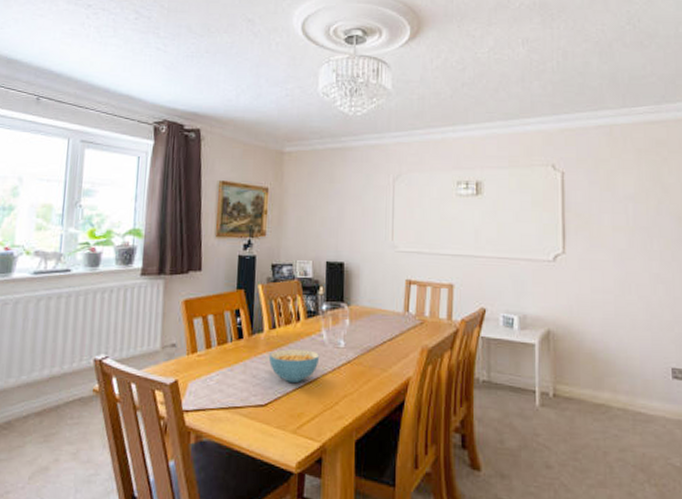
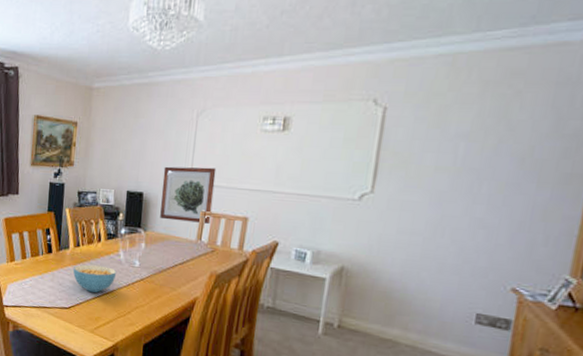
wall art: none [363,233,417,293] -> present [160,166,217,224]

